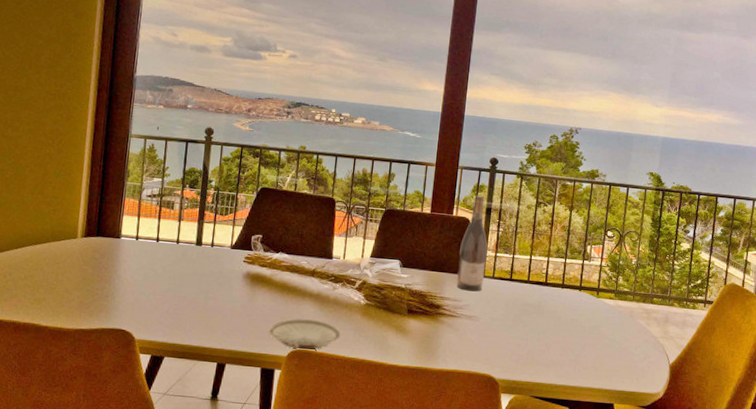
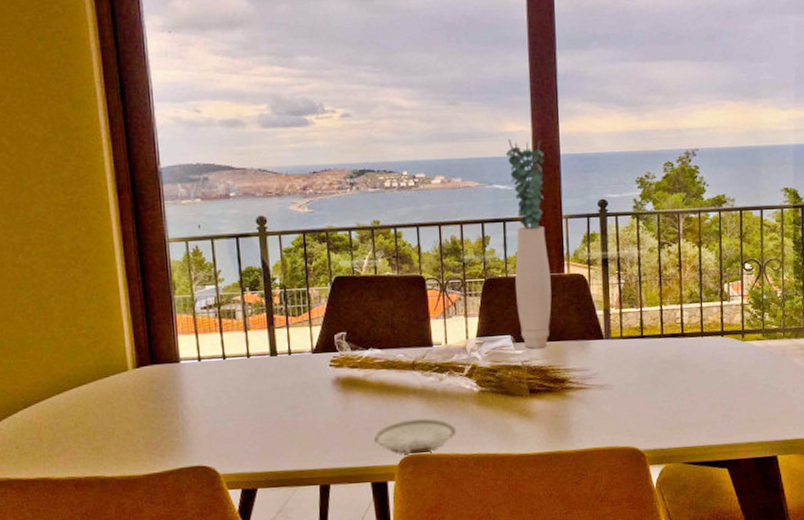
vase: none [408,95,451,276] -> present [506,138,552,349]
wine bottle: present [456,195,488,292] -> none [578,246,611,358]

